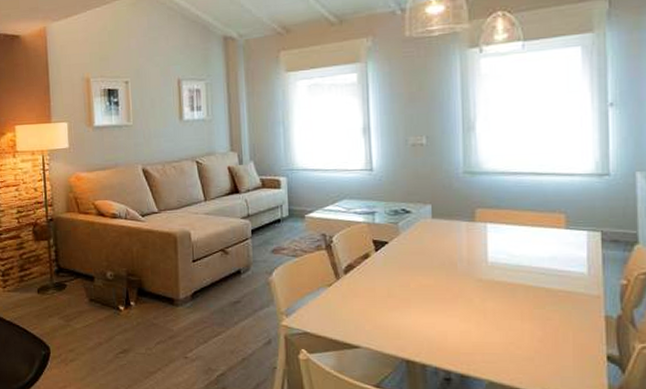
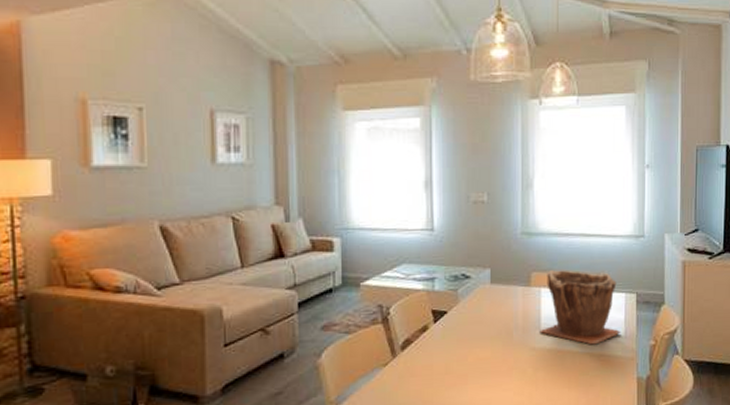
plant pot: none [487,207,582,280] -> present [540,270,620,345]

